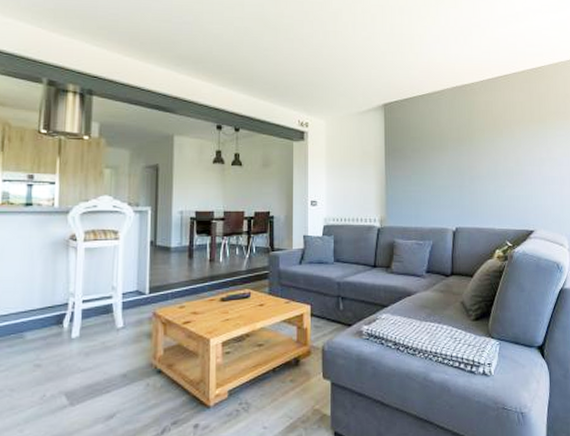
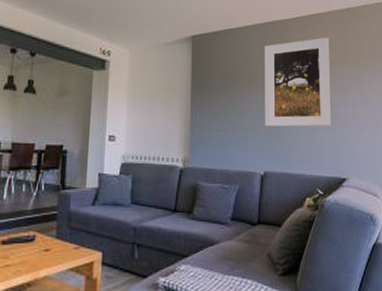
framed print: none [453,98,520,186] -> present [265,37,332,127]

